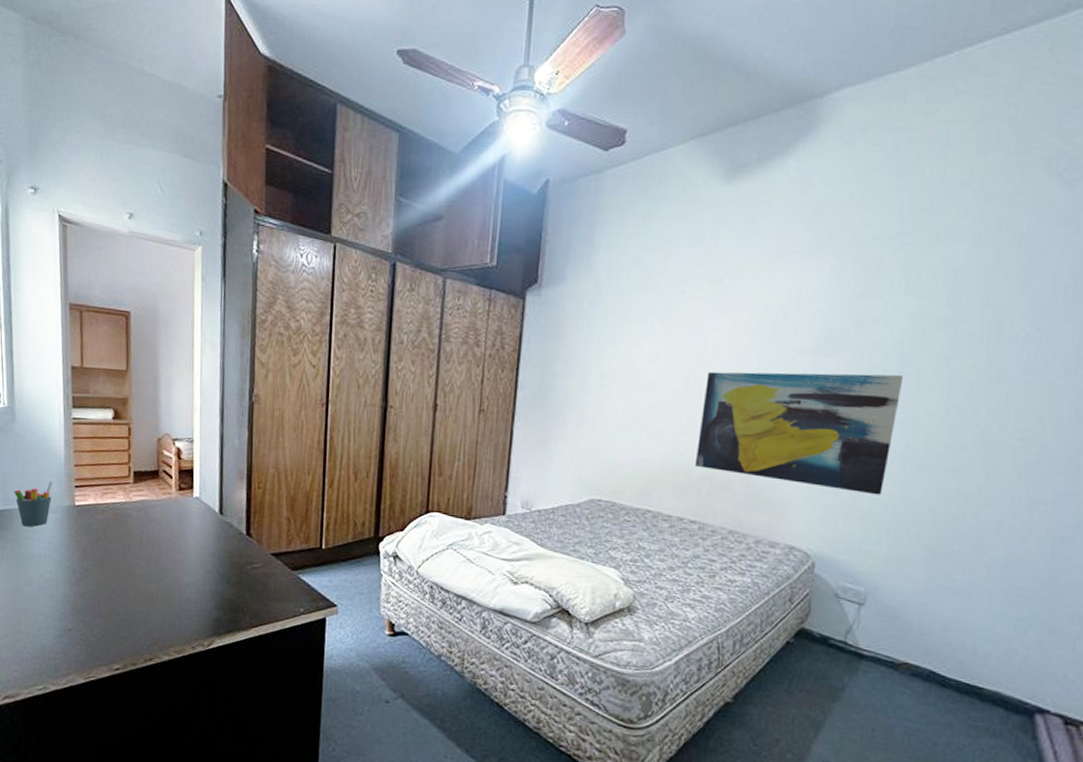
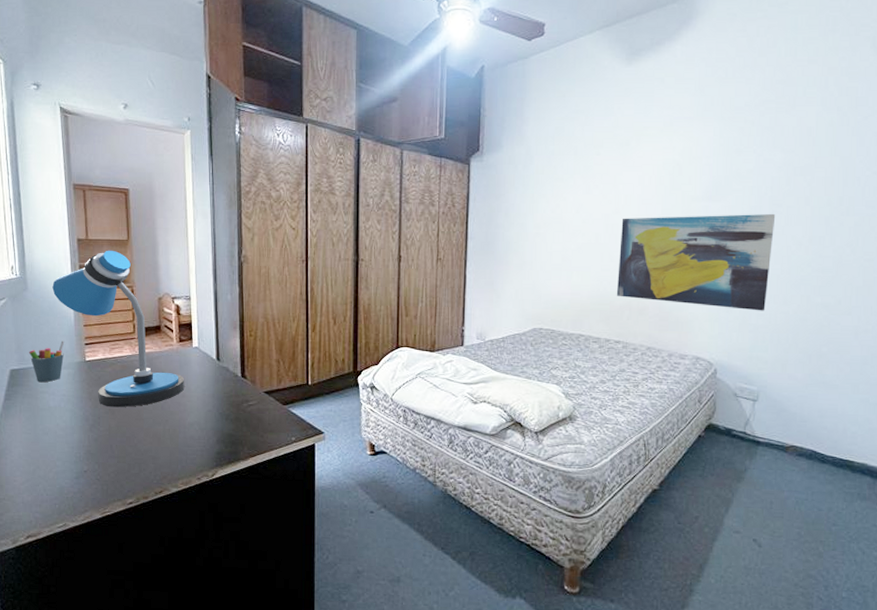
desk lamp: none [42,380,183,561] -> present [52,250,185,408]

